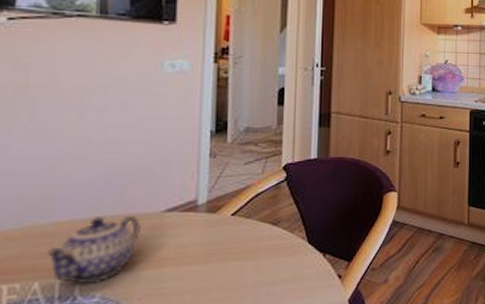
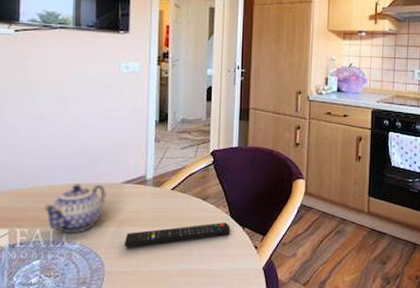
remote control: none [165,250,308,294] -> present [124,222,231,247]

